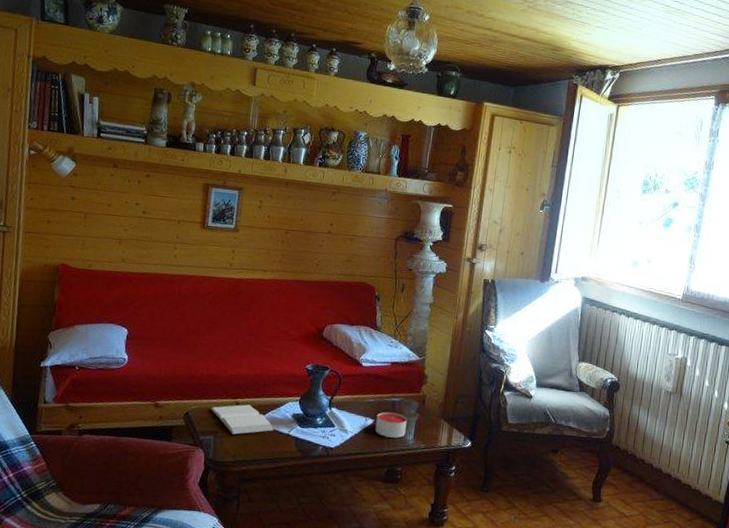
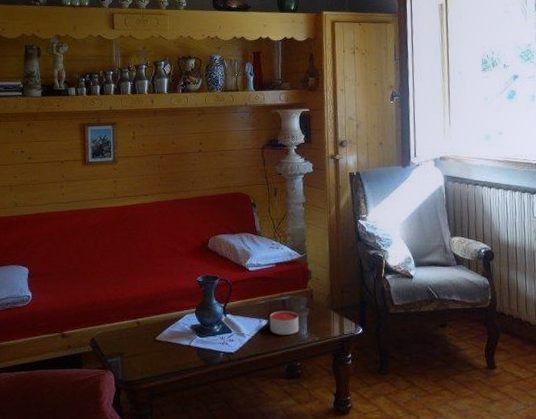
book: present [210,404,275,435] -> none [114,323,176,353]

